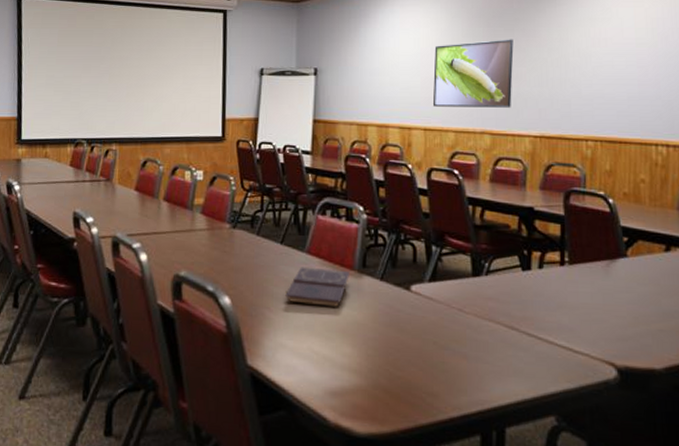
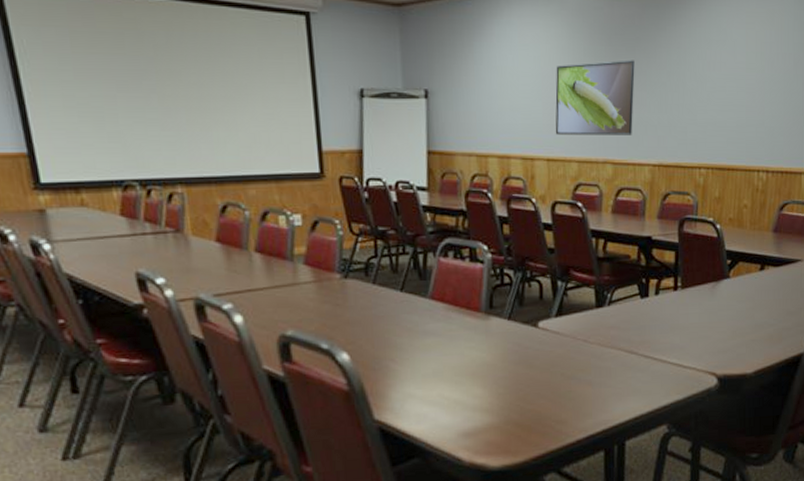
book: present [285,267,349,307] -> none [410,313,477,352]

